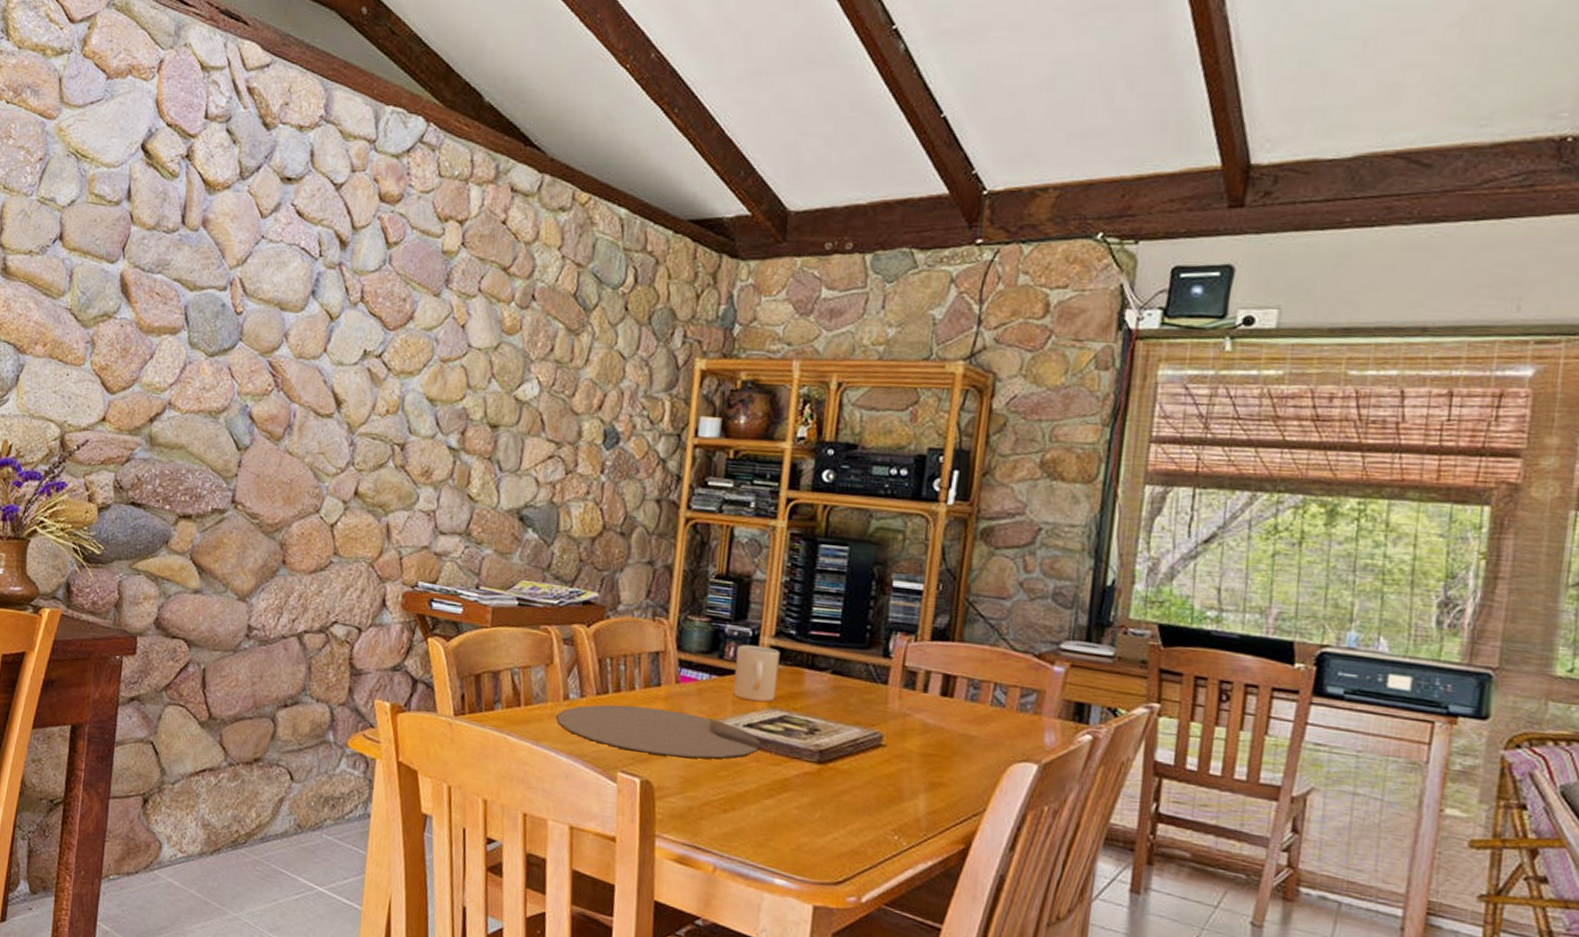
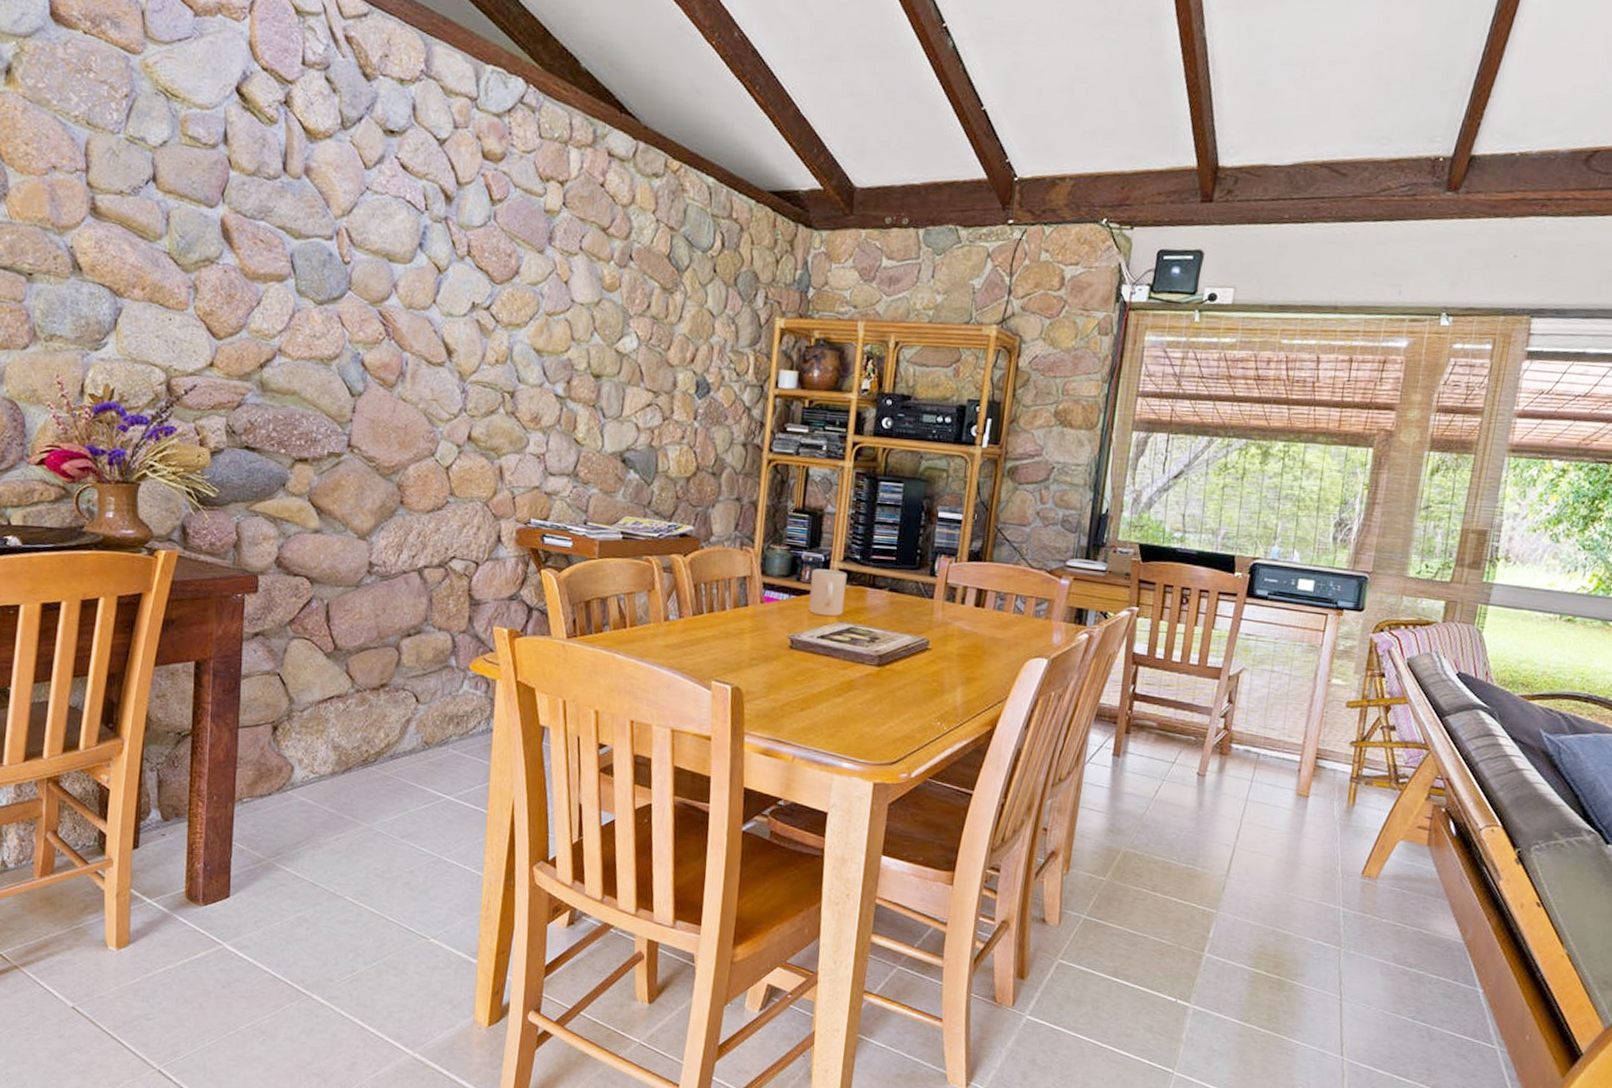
placemat: present [556,704,761,759] -> none [658,623,832,667]

